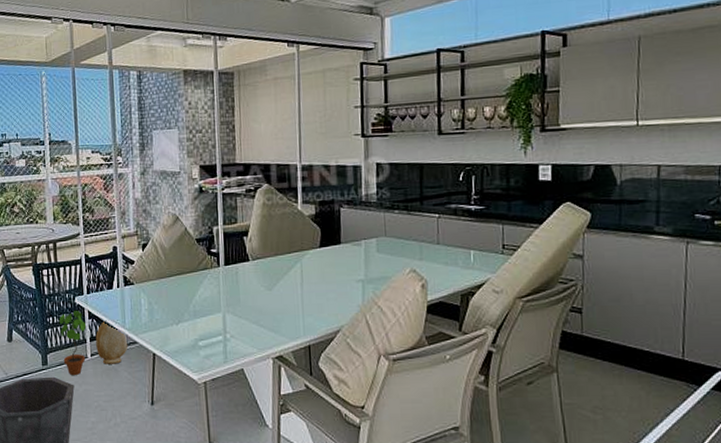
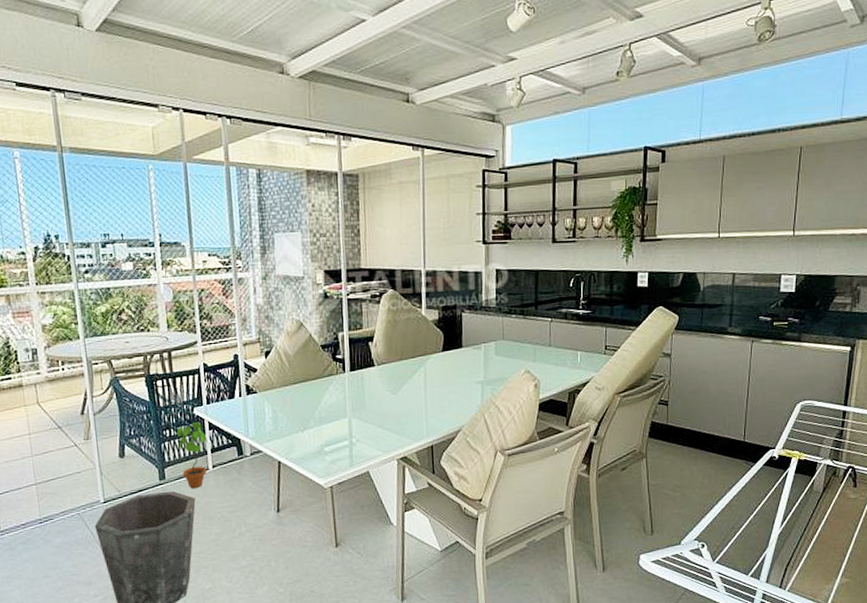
vase: present [96,320,128,364] -> none [217,430,252,475]

